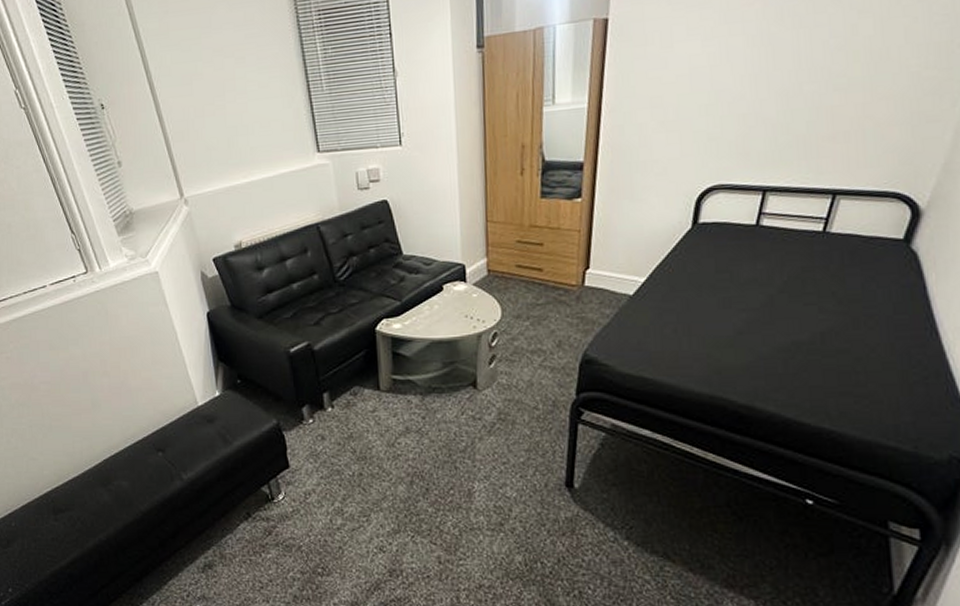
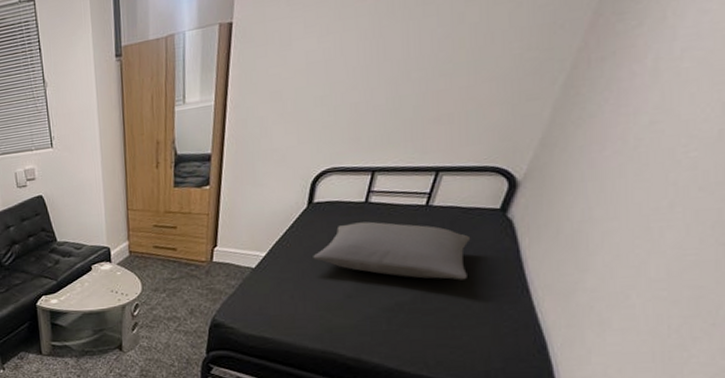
pillow: none [698,247,873,318] -> present [313,221,471,280]

